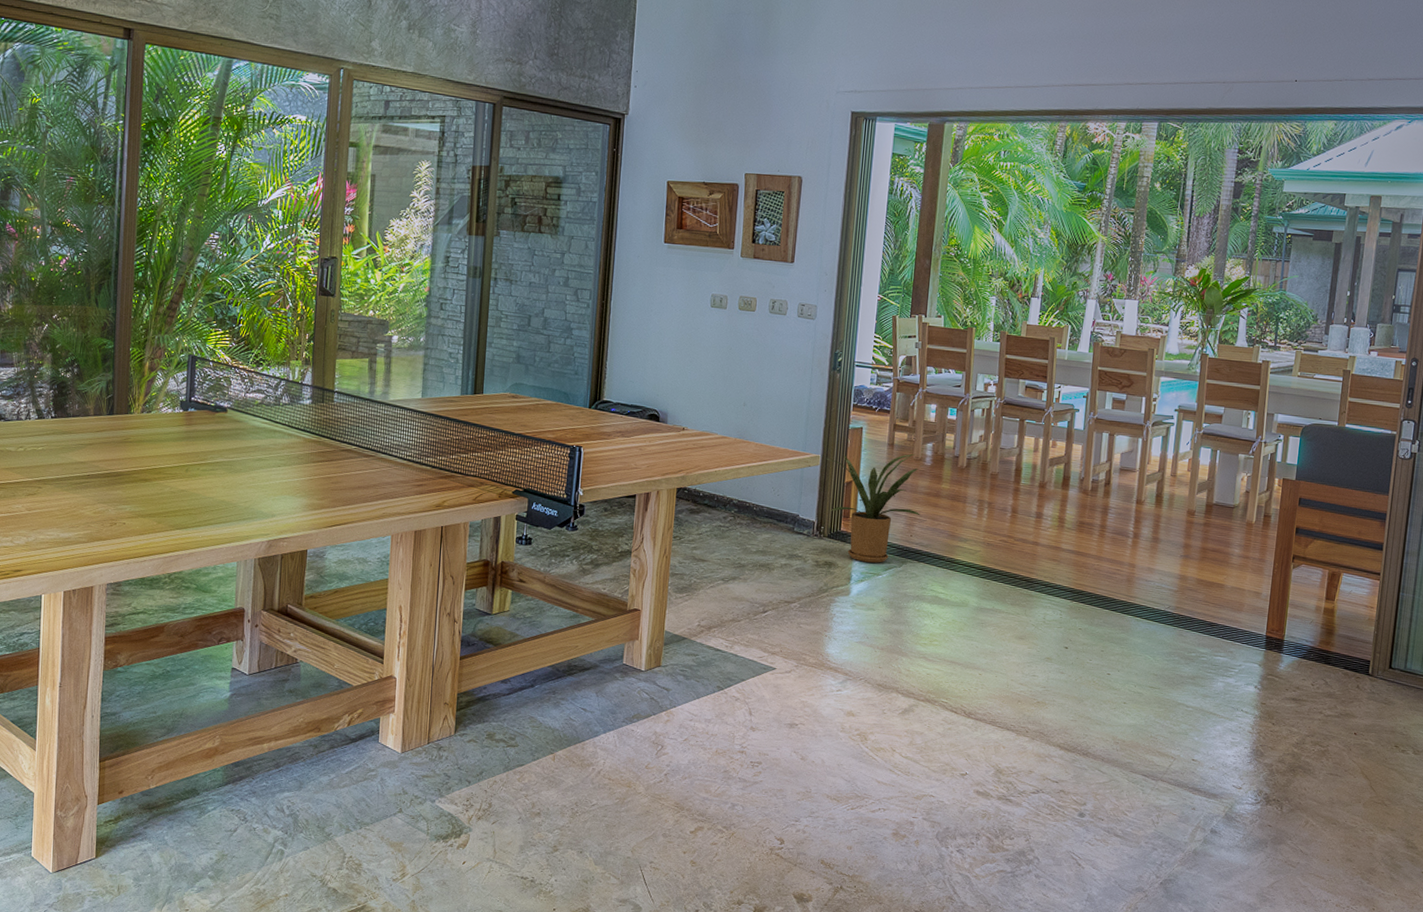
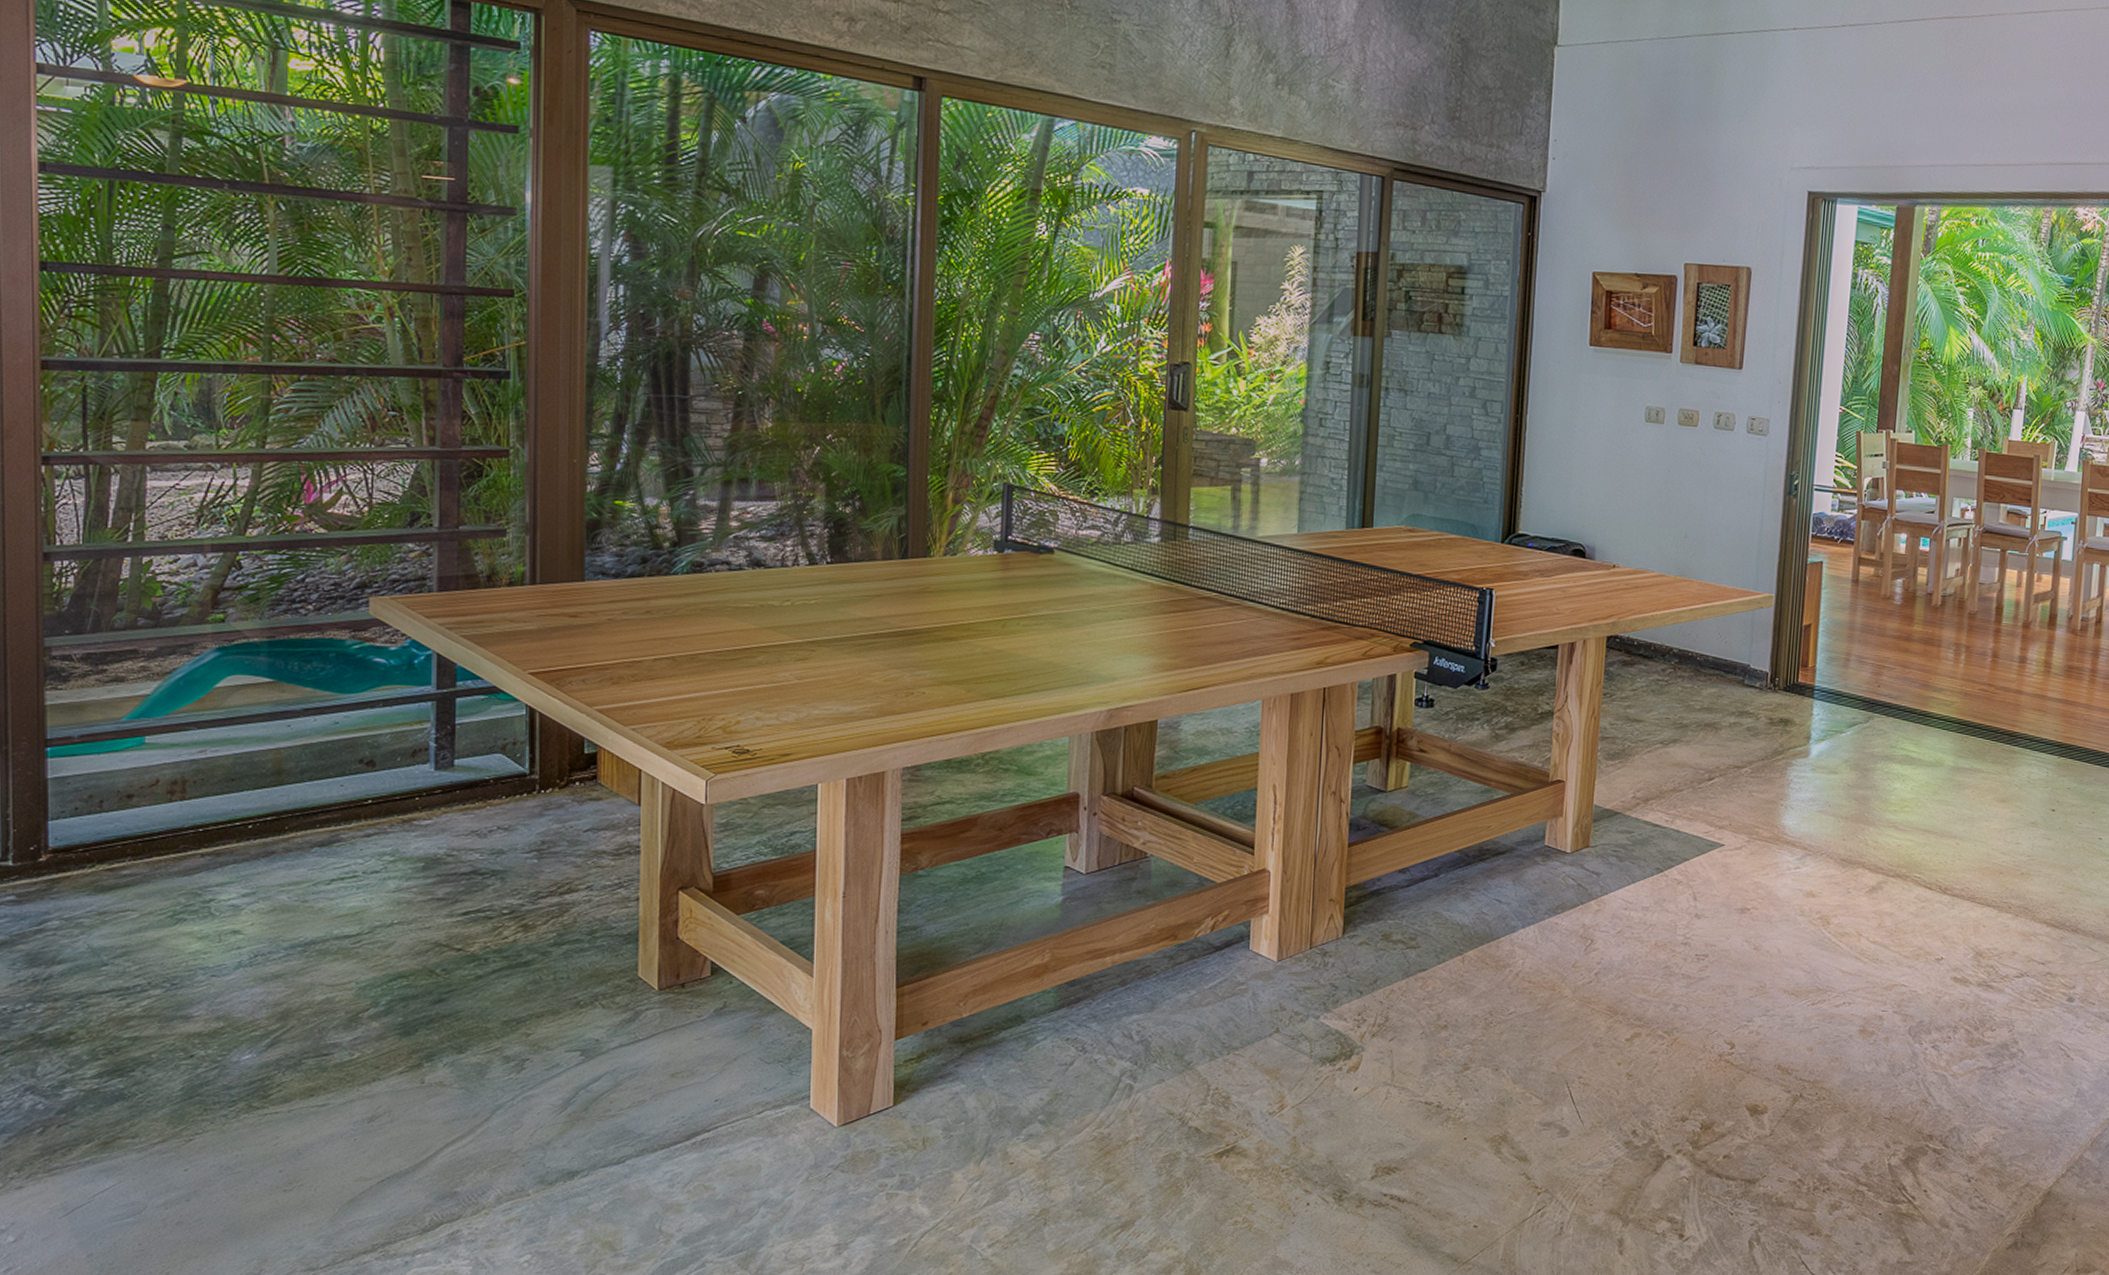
house plant: present [825,453,921,563] -> none [1779,591,1890,719]

